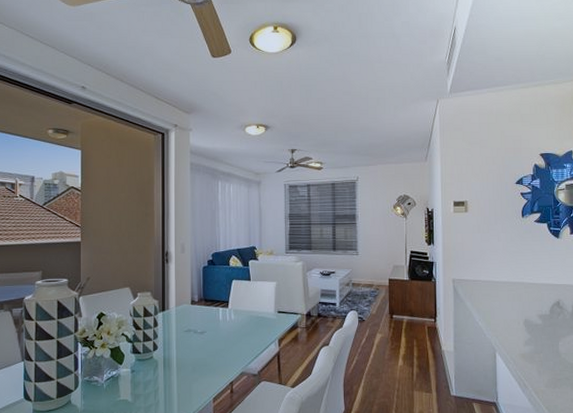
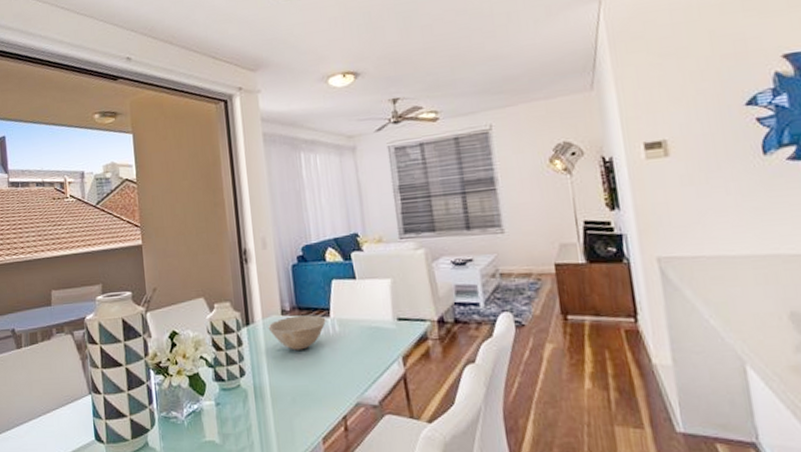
bowl: none [179,305,225,332] -> present [268,315,326,351]

